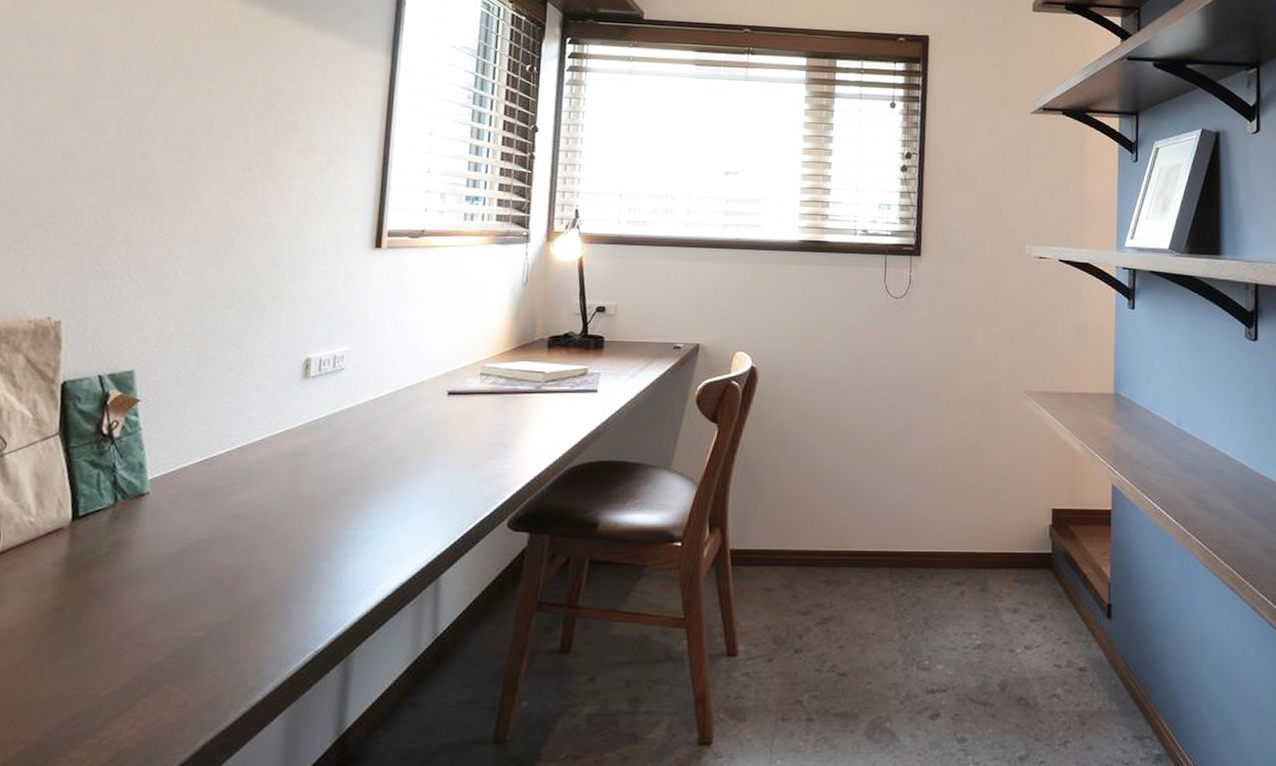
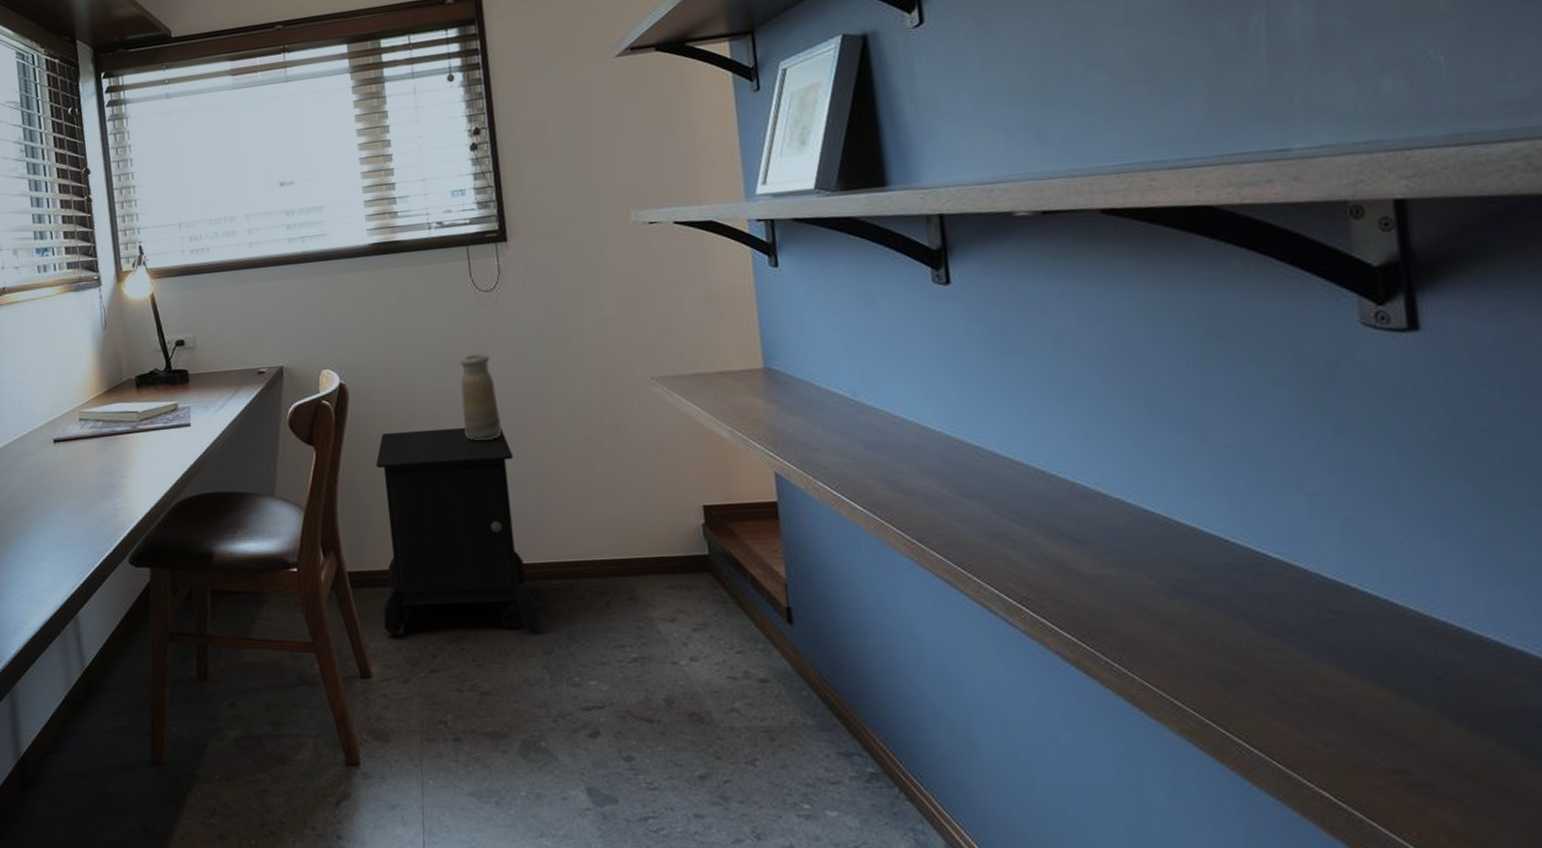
nightstand: none [757,417,902,617] -> present [375,427,541,636]
vase: none [860,354,893,434] -> present [459,354,501,441]

